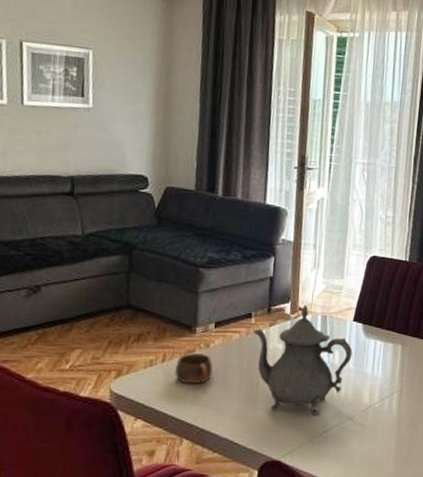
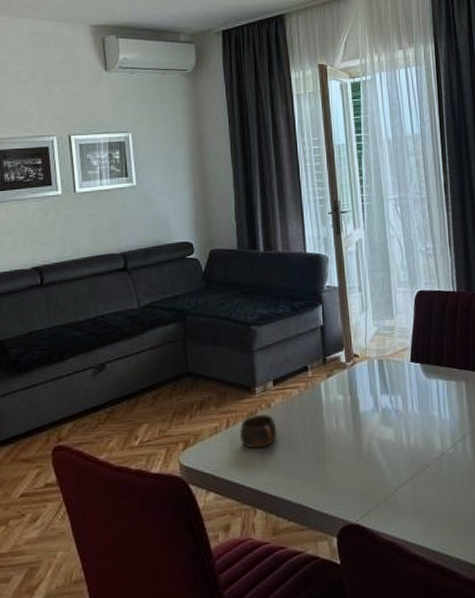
teapot: present [253,304,353,416] -> none [312,350,416,470]

